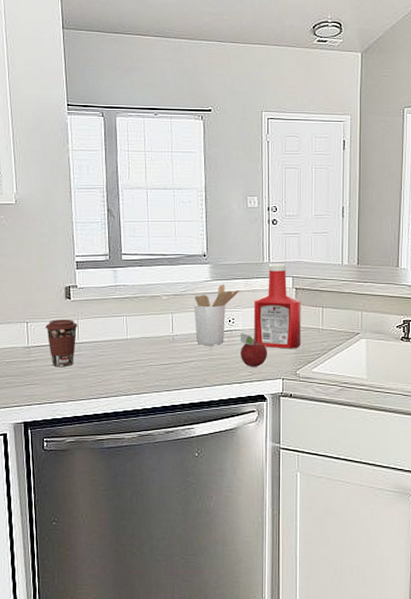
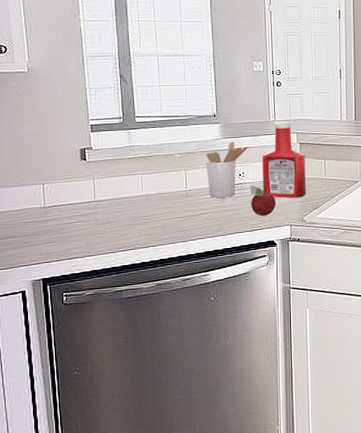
coffee cup: present [45,320,78,366] -> none [62,180,94,224]

